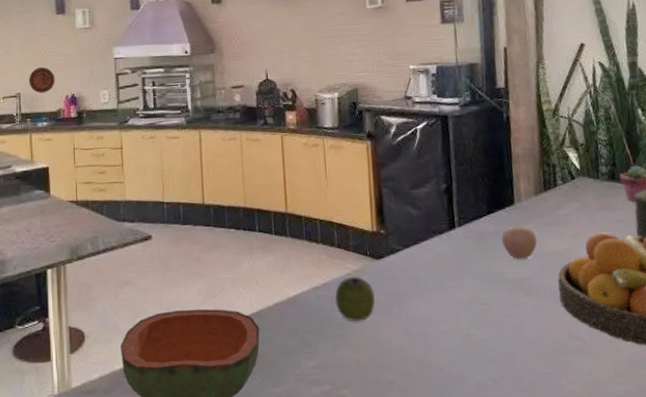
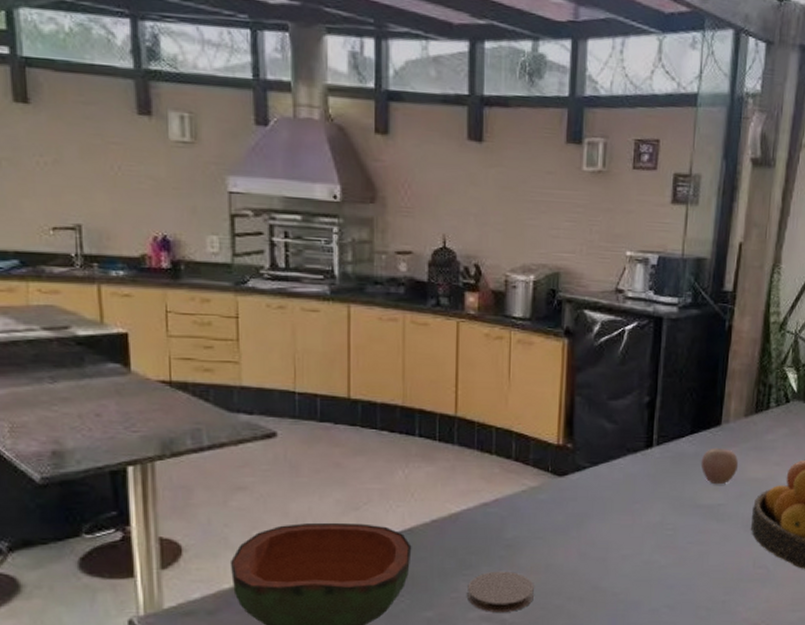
decorative plate: present [29,66,55,94] -> none [95,190,137,229]
coaster: none [309,348,367,388] -> present [467,571,534,612]
apple: present [335,277,375,321] -> none [506,495,552,542]

